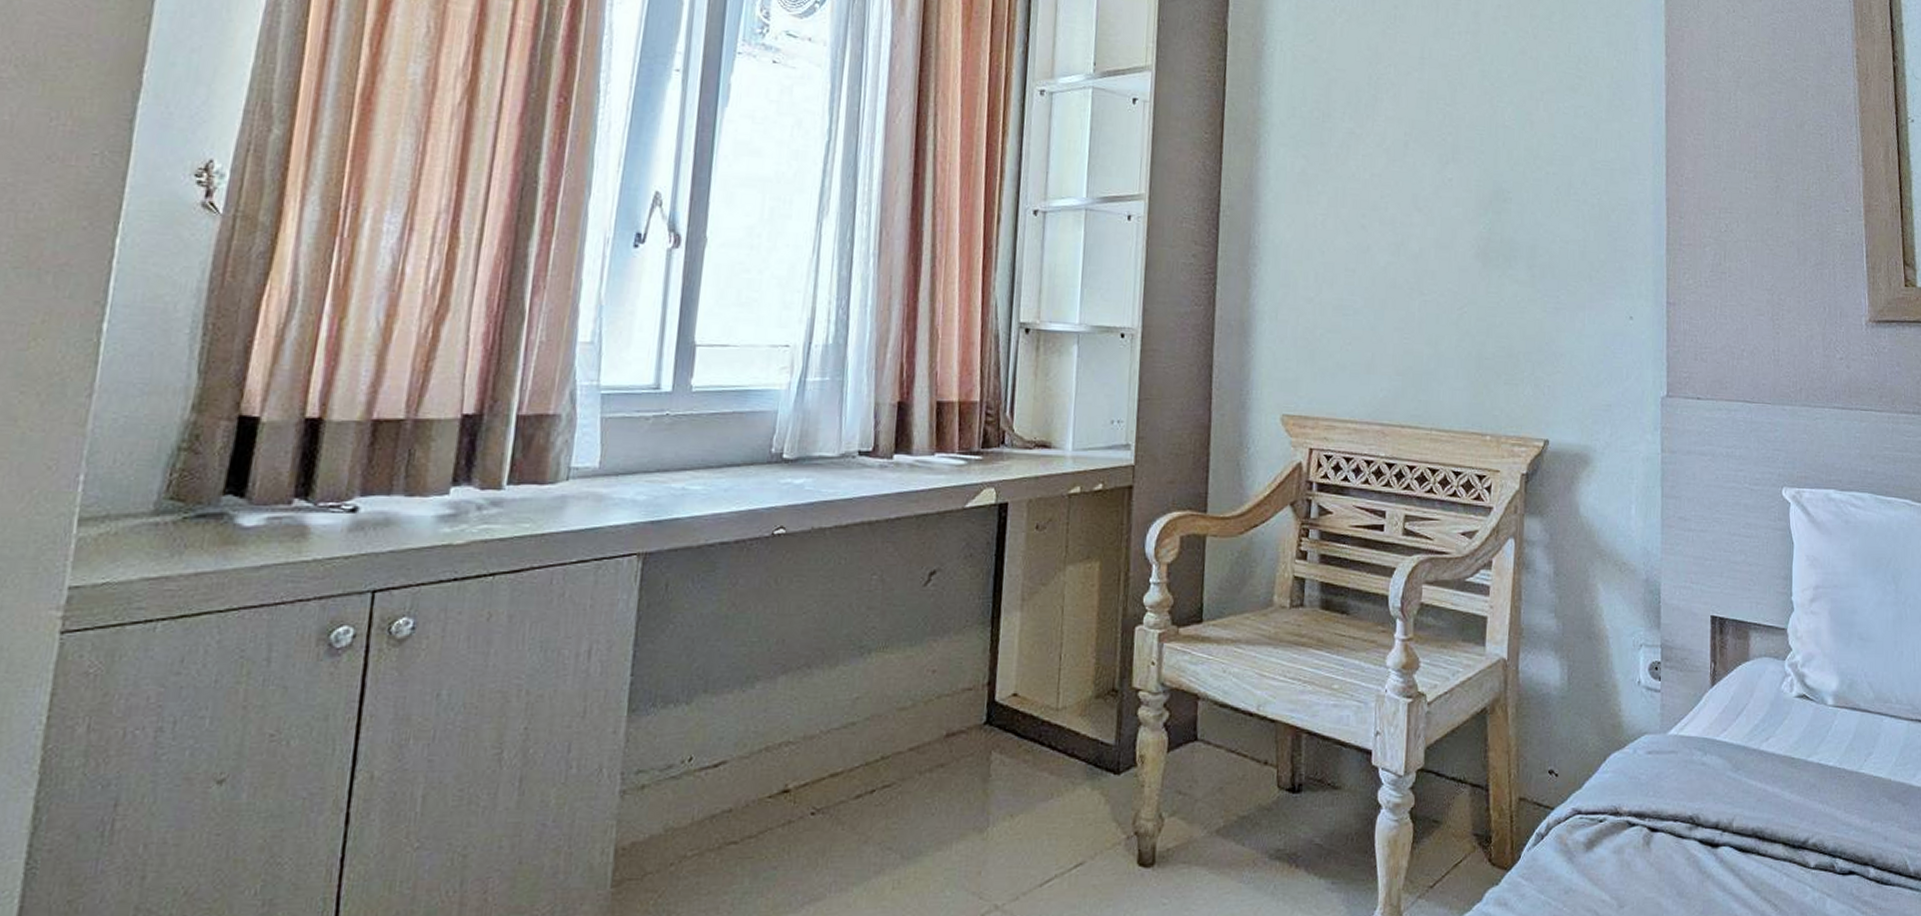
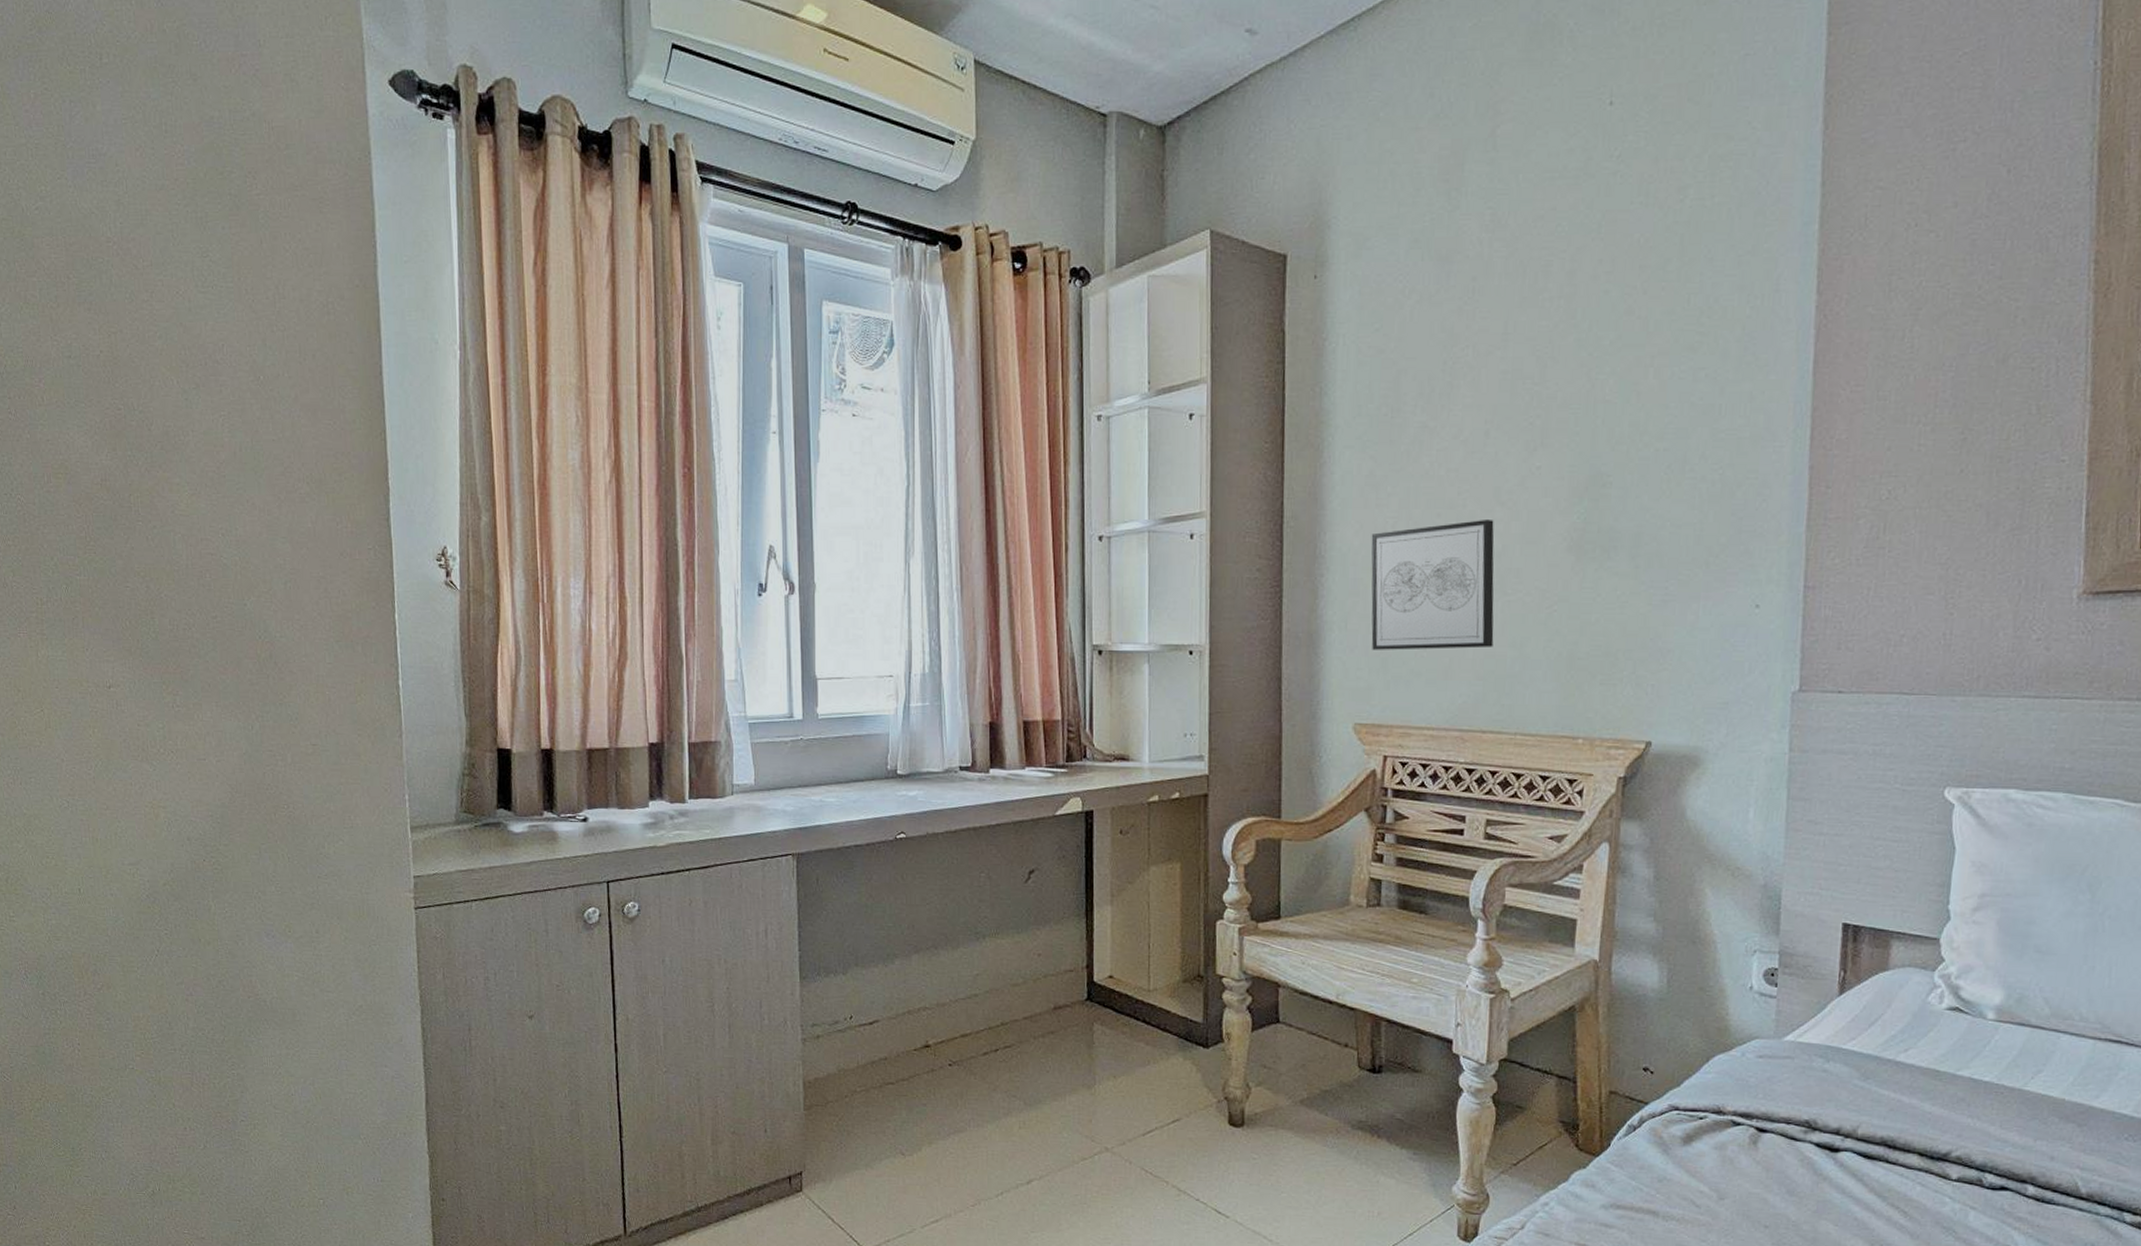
wall art: none [1300,223,1413,345] -> present [1371,520,1495,650]

